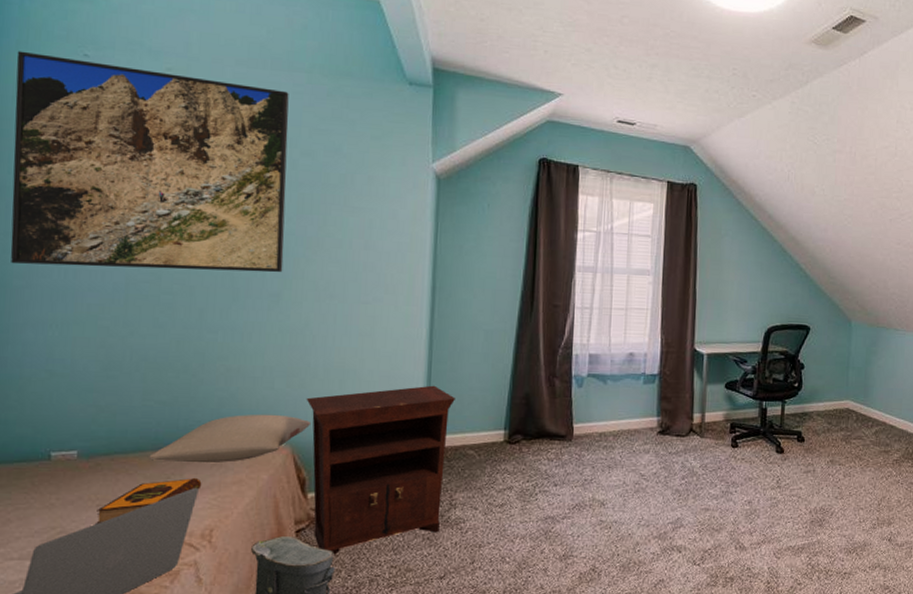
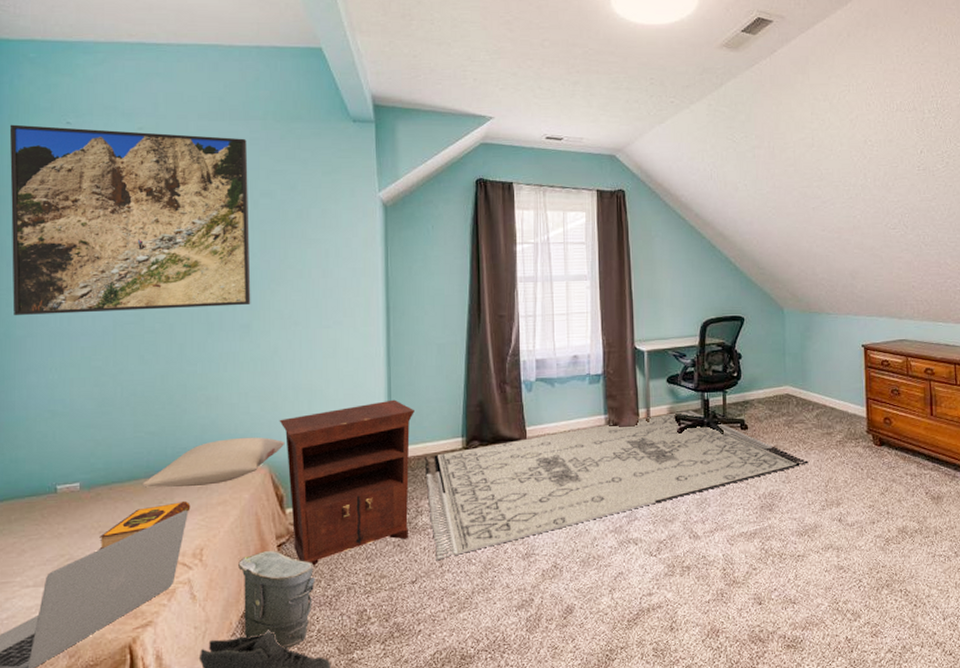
rug: none [462,418,863,557] -> present [424,411,809,561]

